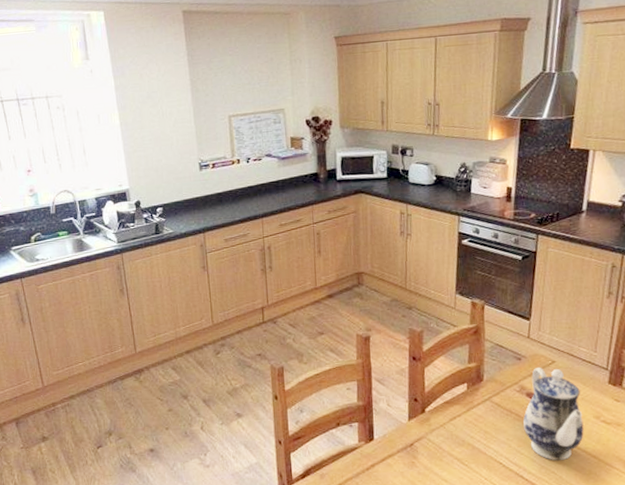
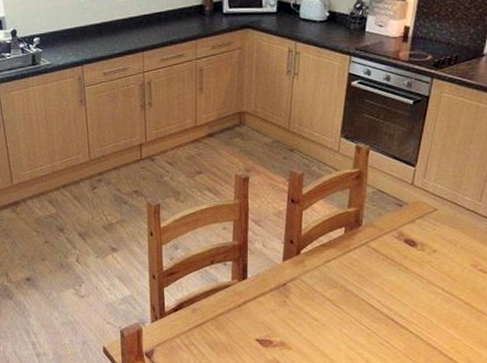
teapot: present [523,366,584,461] -> none [399,214,460,306]

